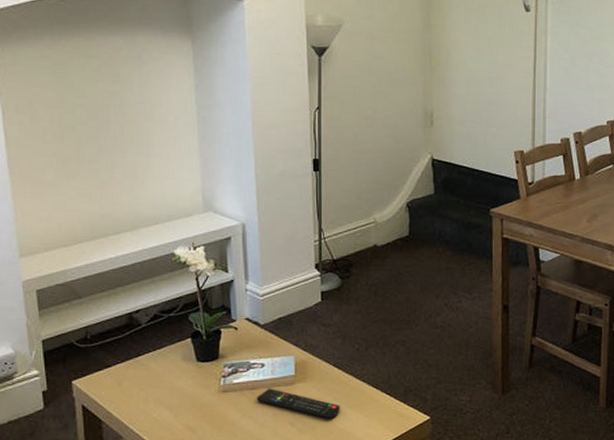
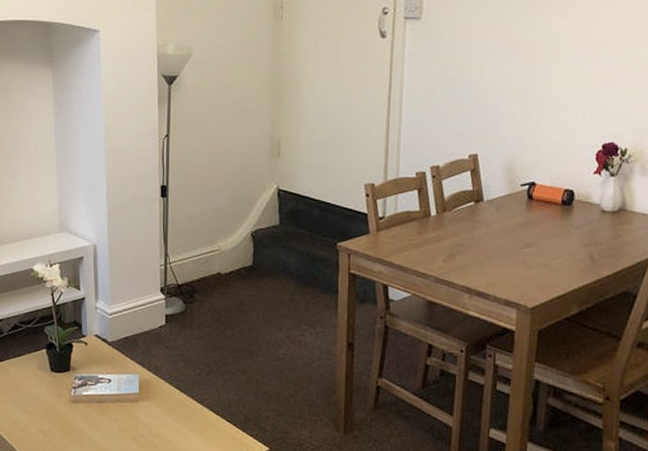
remote control: present [256,388,340,419] -> none [103,403,181,439]

